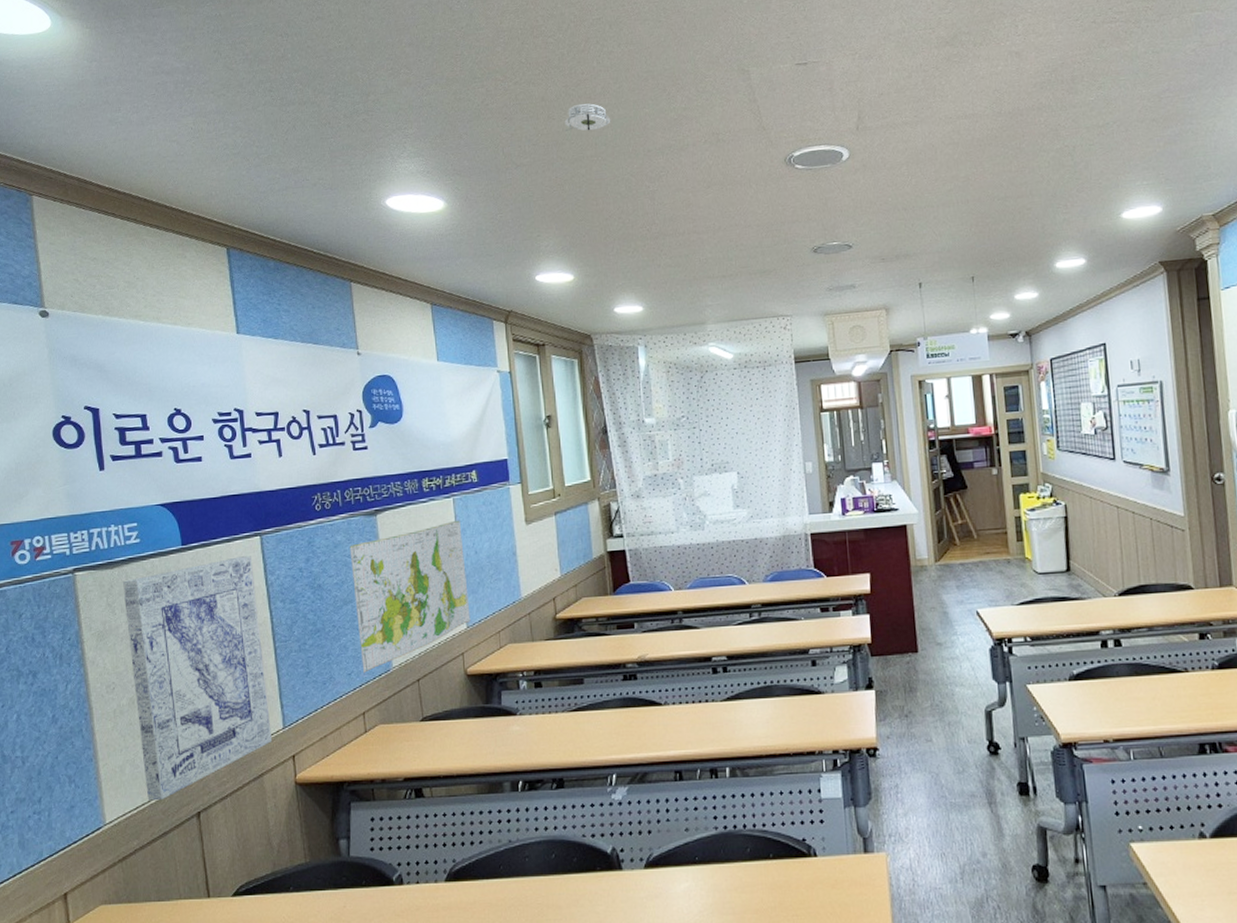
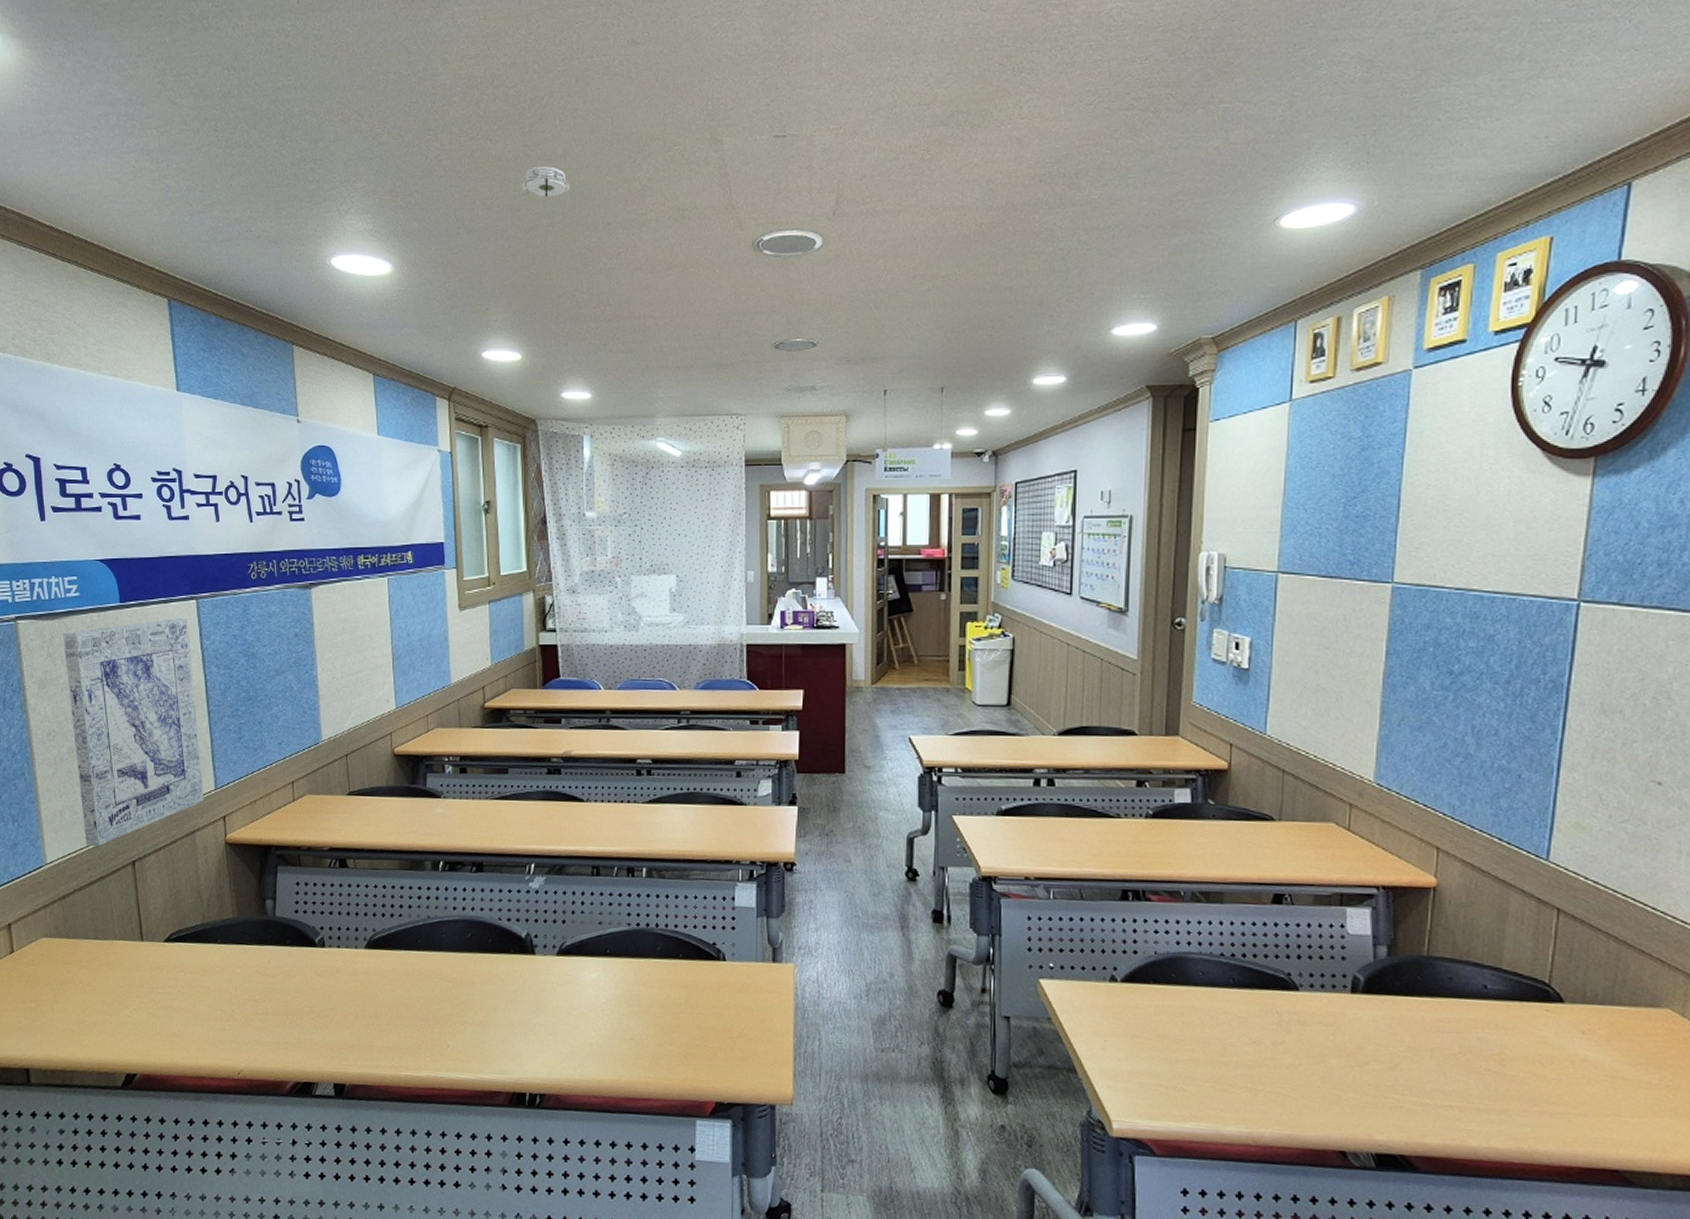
map: present [349,520,471,674] -> none [284,600,400,745]

